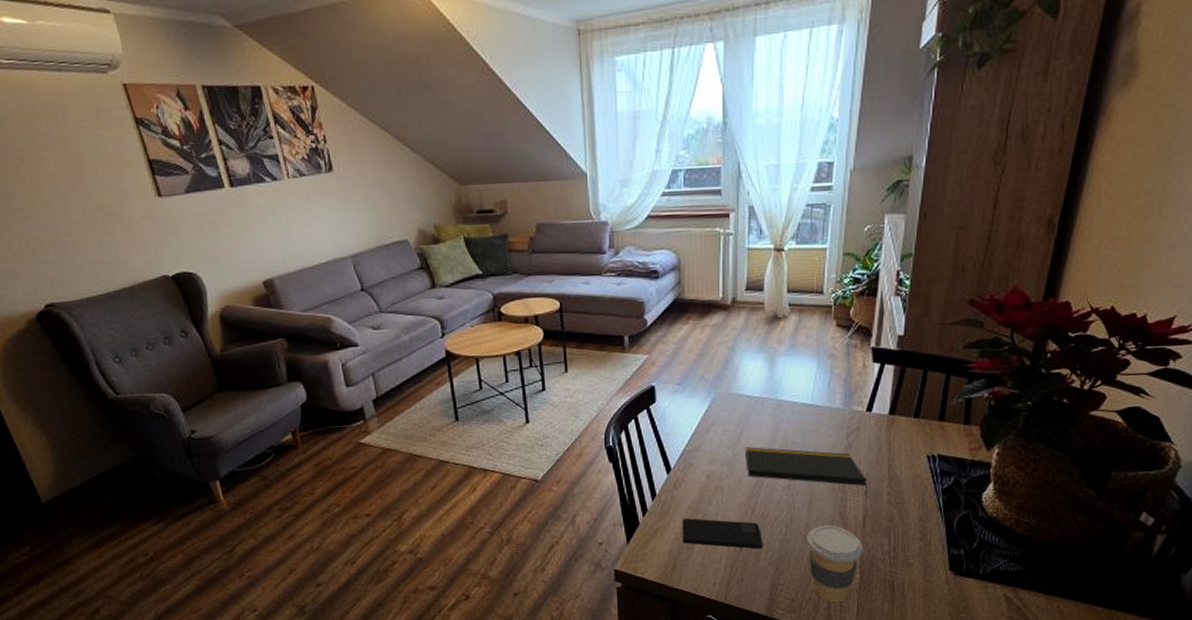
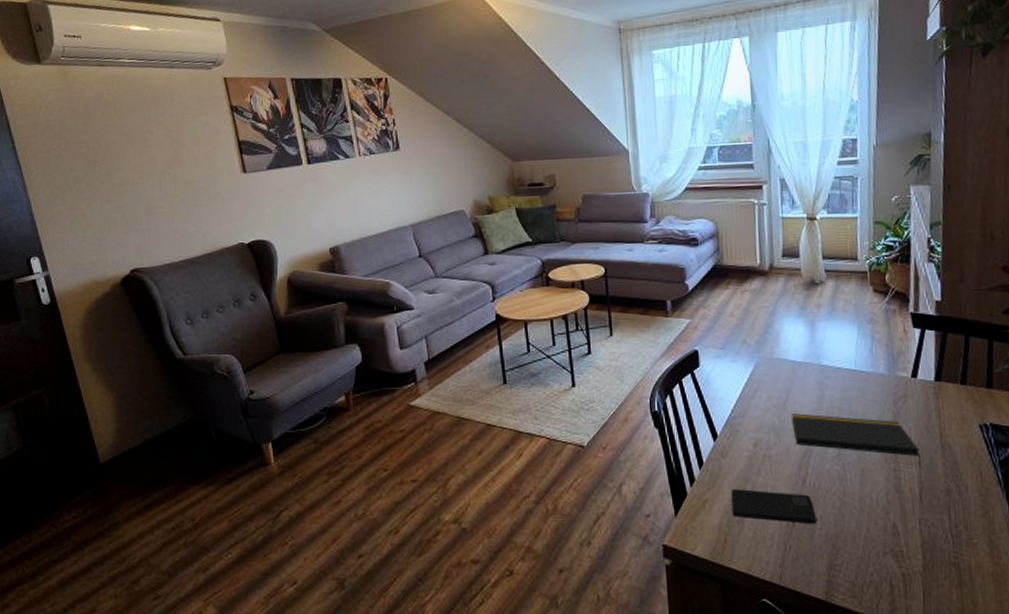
coffee cup: present [807,525,863,603] -> none [862,498,923,588]

